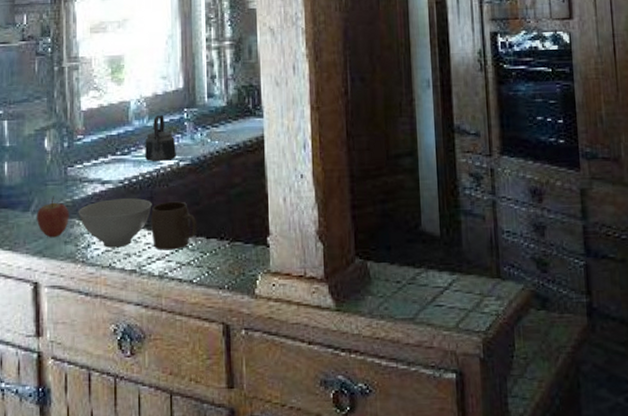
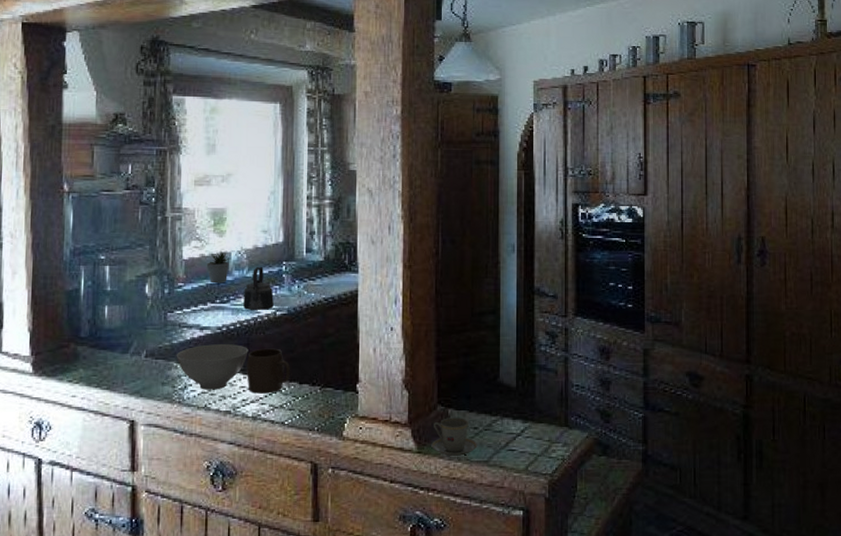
fruit: present [36,196,69,238] -> none [134,339,167,379]
potted plant: none [105,99,129,135] -> present [206,250,229,284]
teacup: none [351,271,402,313] -> present [431,418,478,456]

